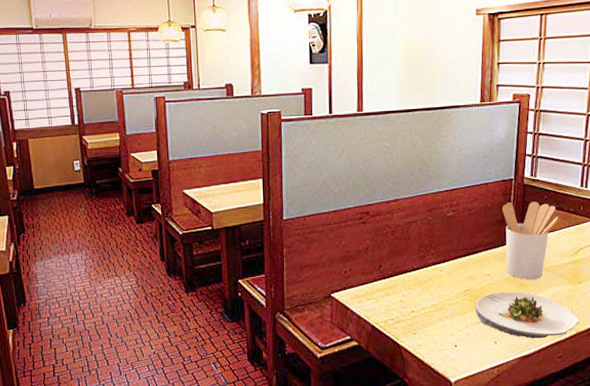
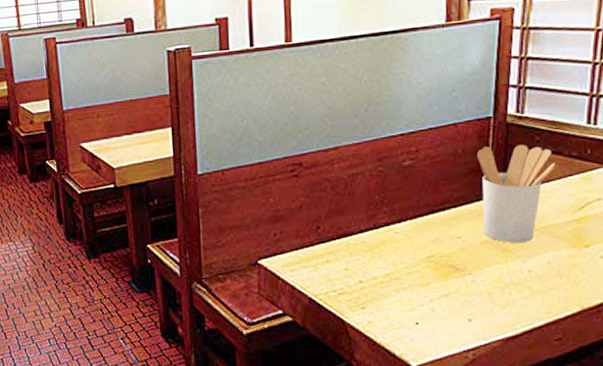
salad plate: present [476,291,579,339] -> none [443,257,586,317]

